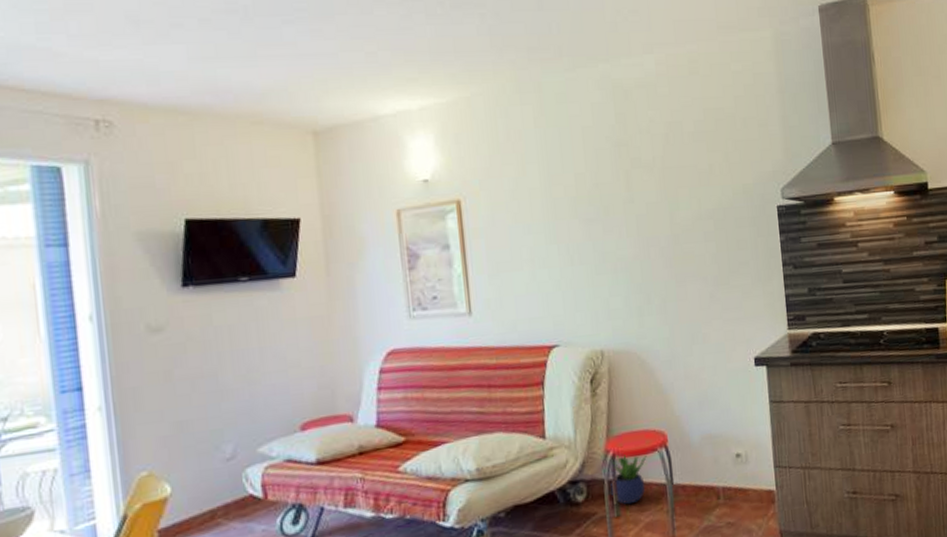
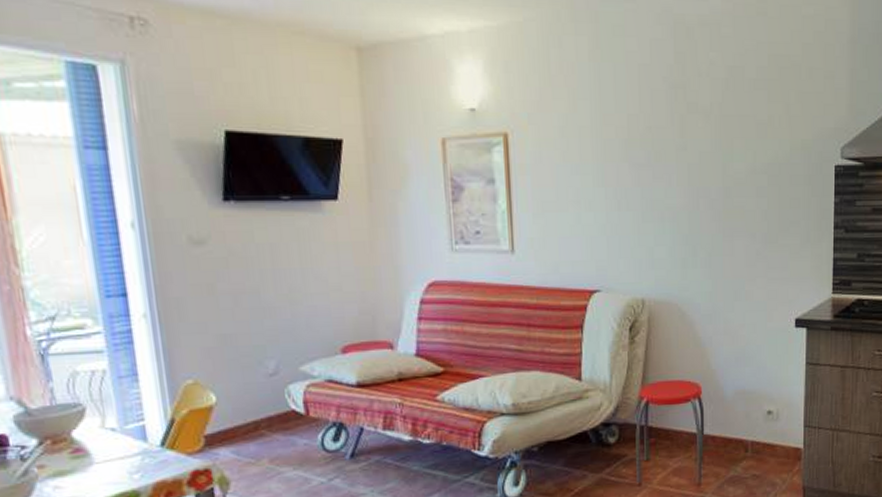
potted plant: present [611,455,647,505] -> none [642,402,680,450]

